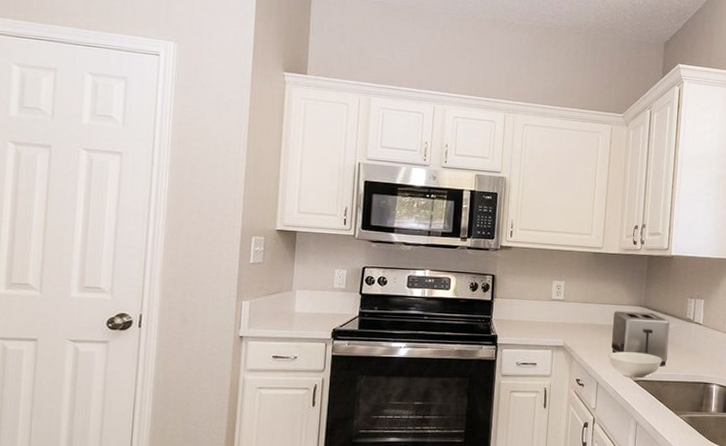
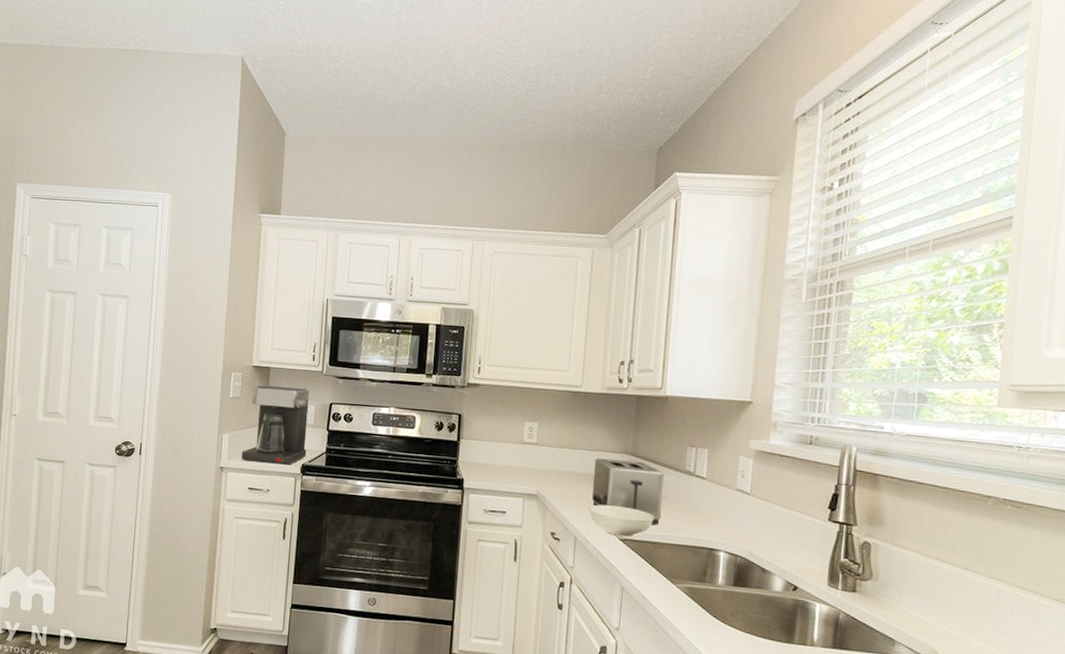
coffee maker: none [264,249,341,331] -> present [241,385,310,465]

